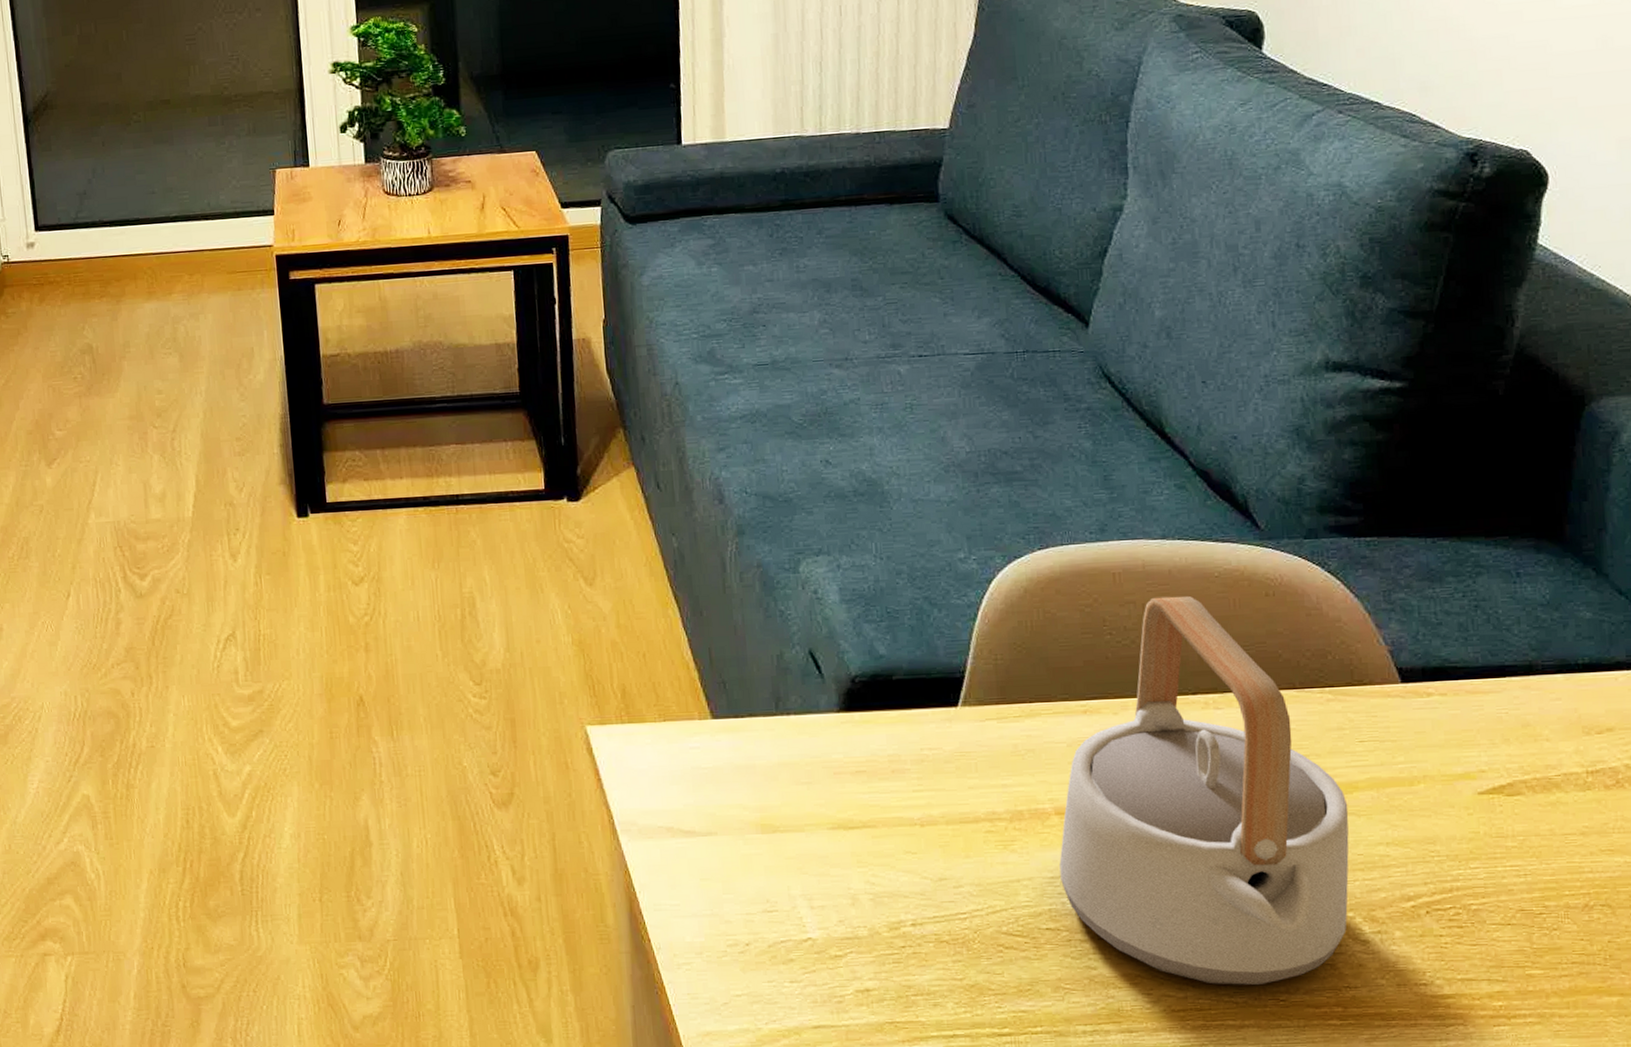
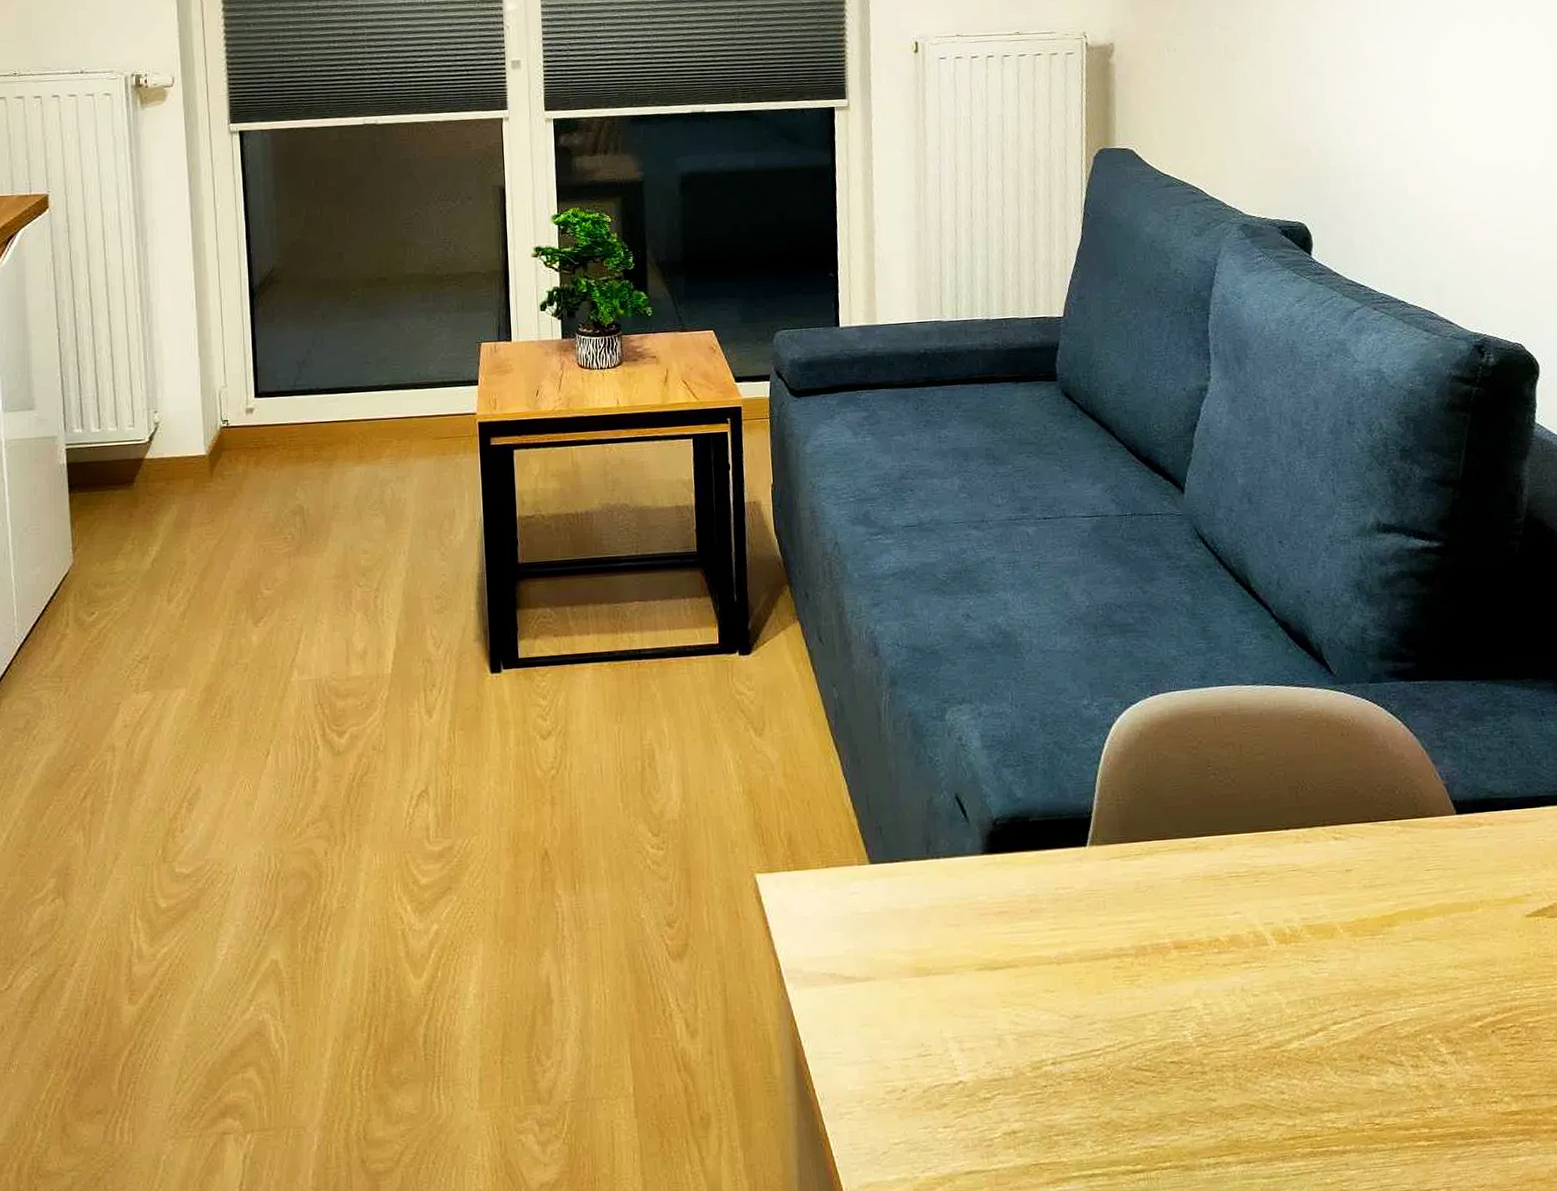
teapot: present [1059,595,1349,986] -> none [1179,737,1427,1111]

